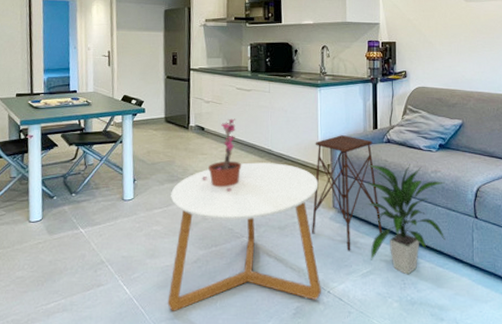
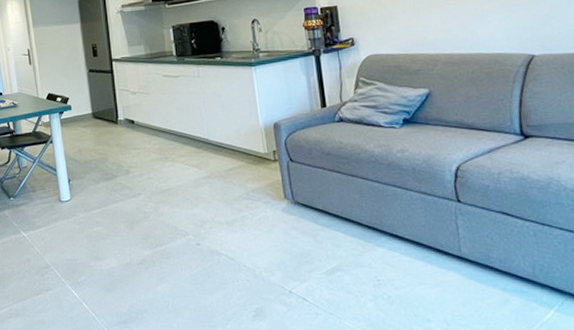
coffee table: present [167,162,322,311] -> none [107,153,283,315]
potted plant: present [202,118,242,192] -> none [138,108,179,187]
side table: present [312,135,383,251] -> none [256,117,346,246]
indoor plant: present [366,164,446,275] -> none [319,144,423,271]

